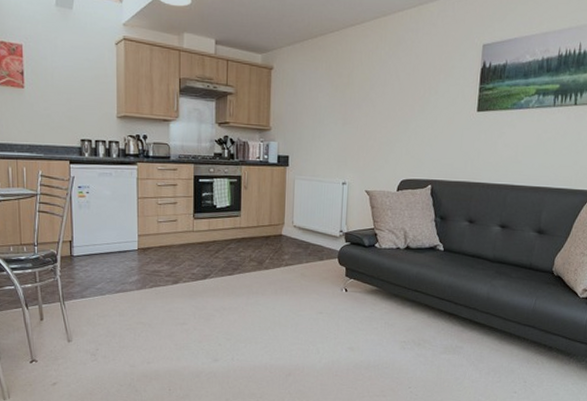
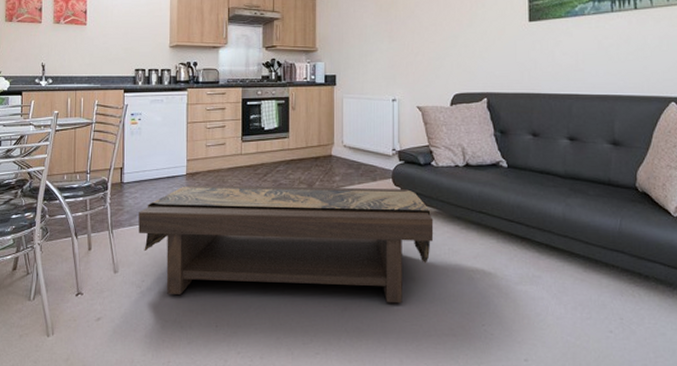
coffee table: none [90,259,374,370] -> present [138,184,434,304]

